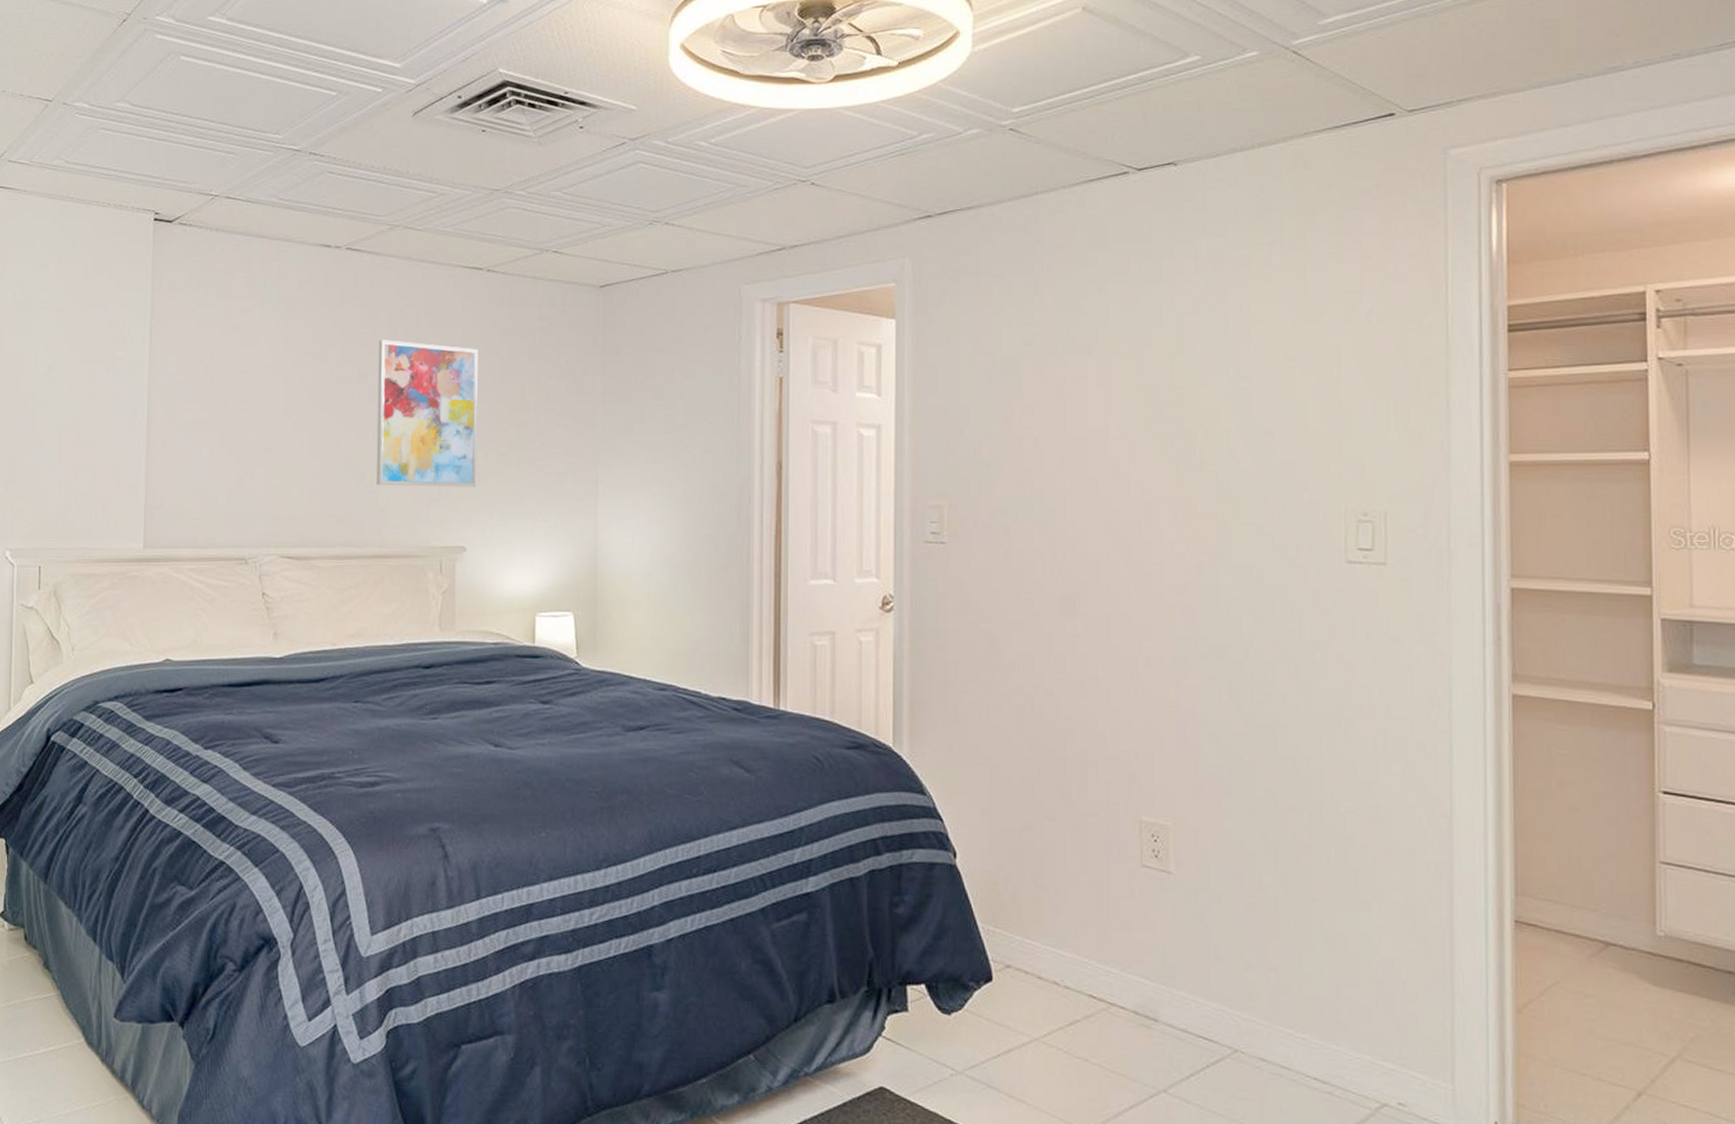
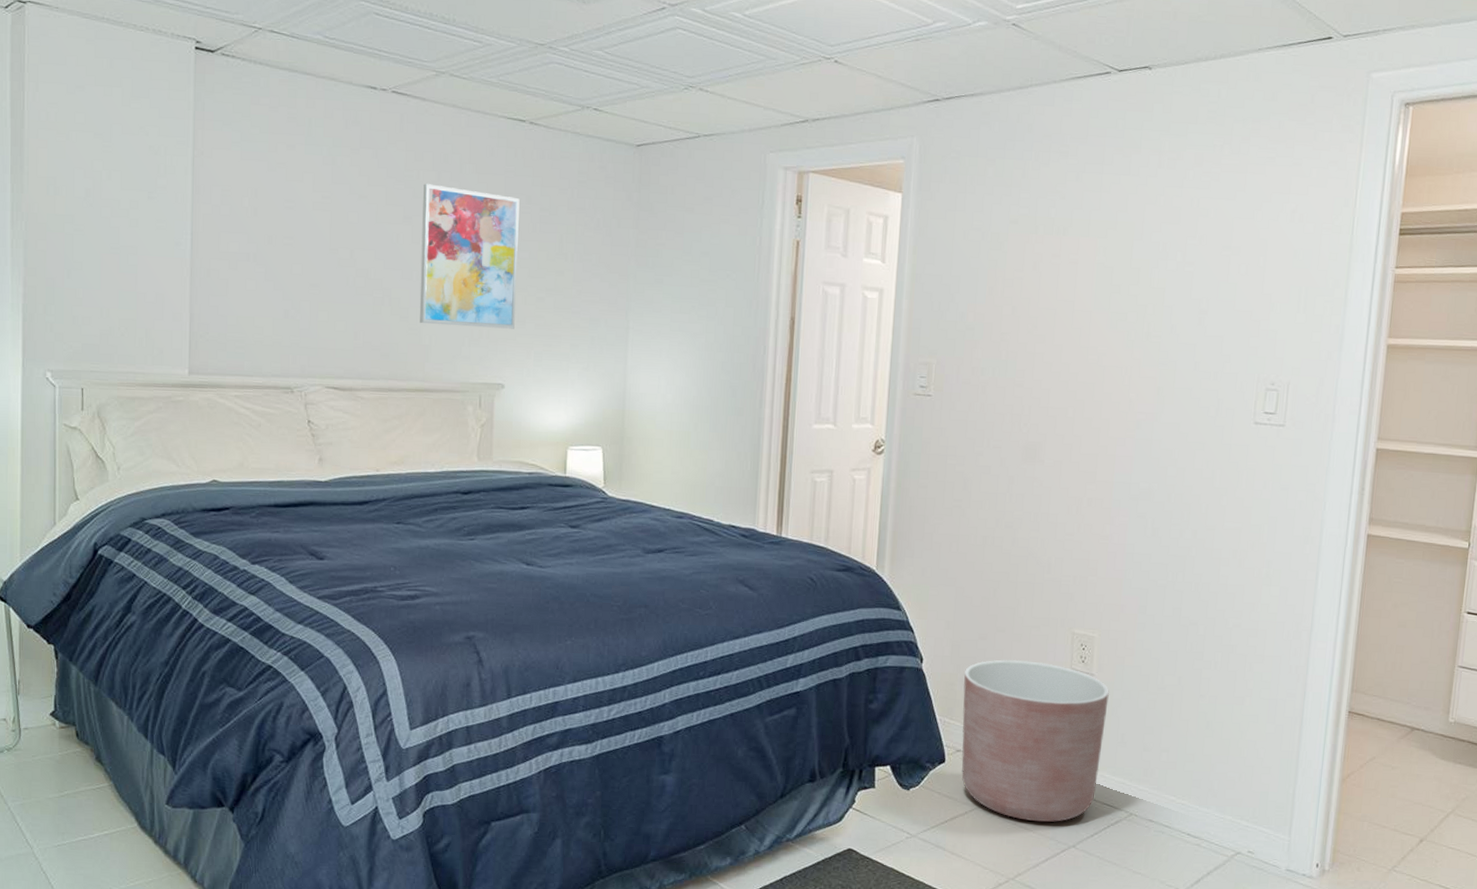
planter: none [1009,853,1193,1059] -> present [961,659,1109,823]

